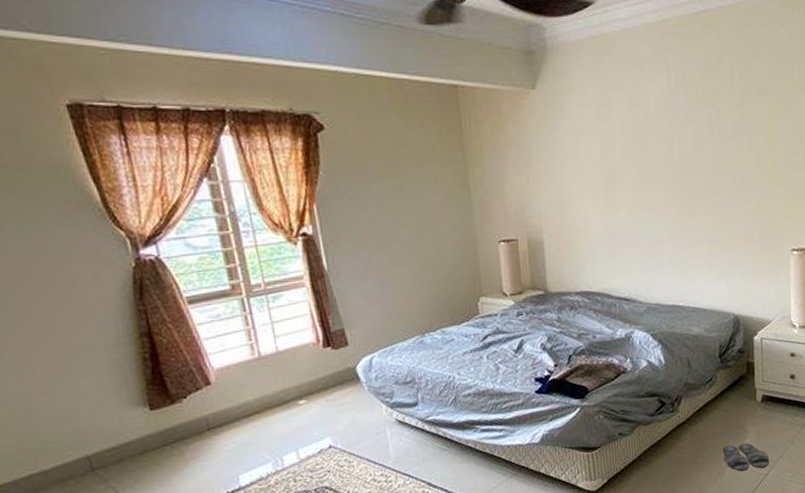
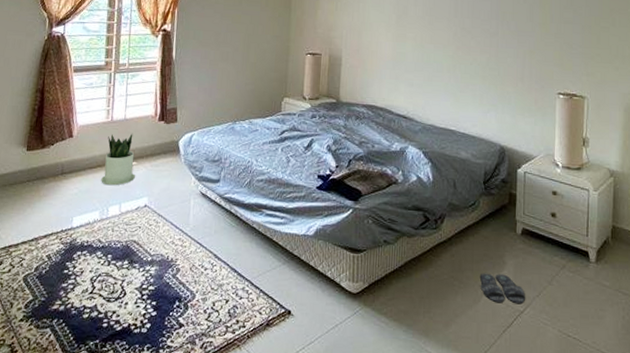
planter: none [260,367,310,433] -> present [101,133,136,186]

